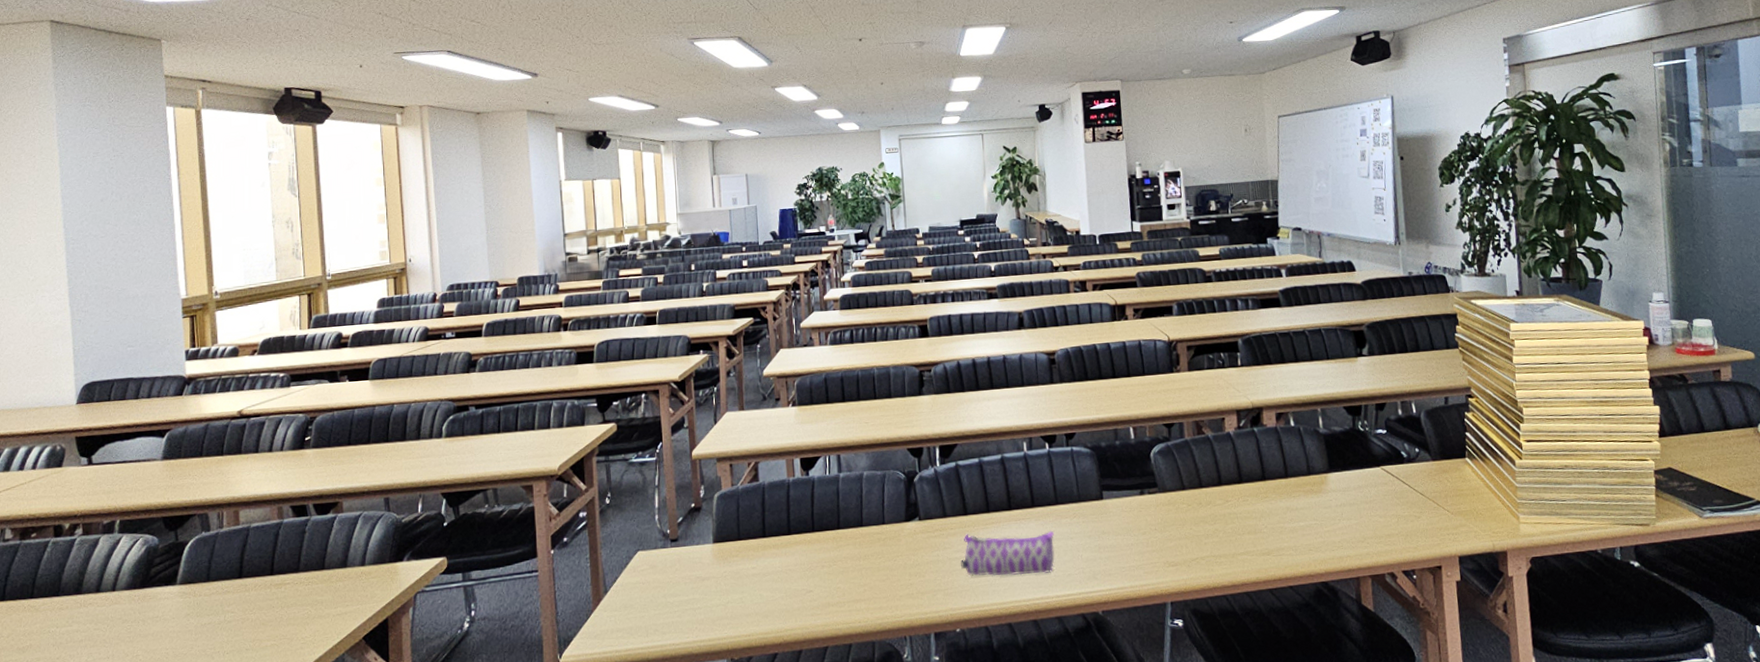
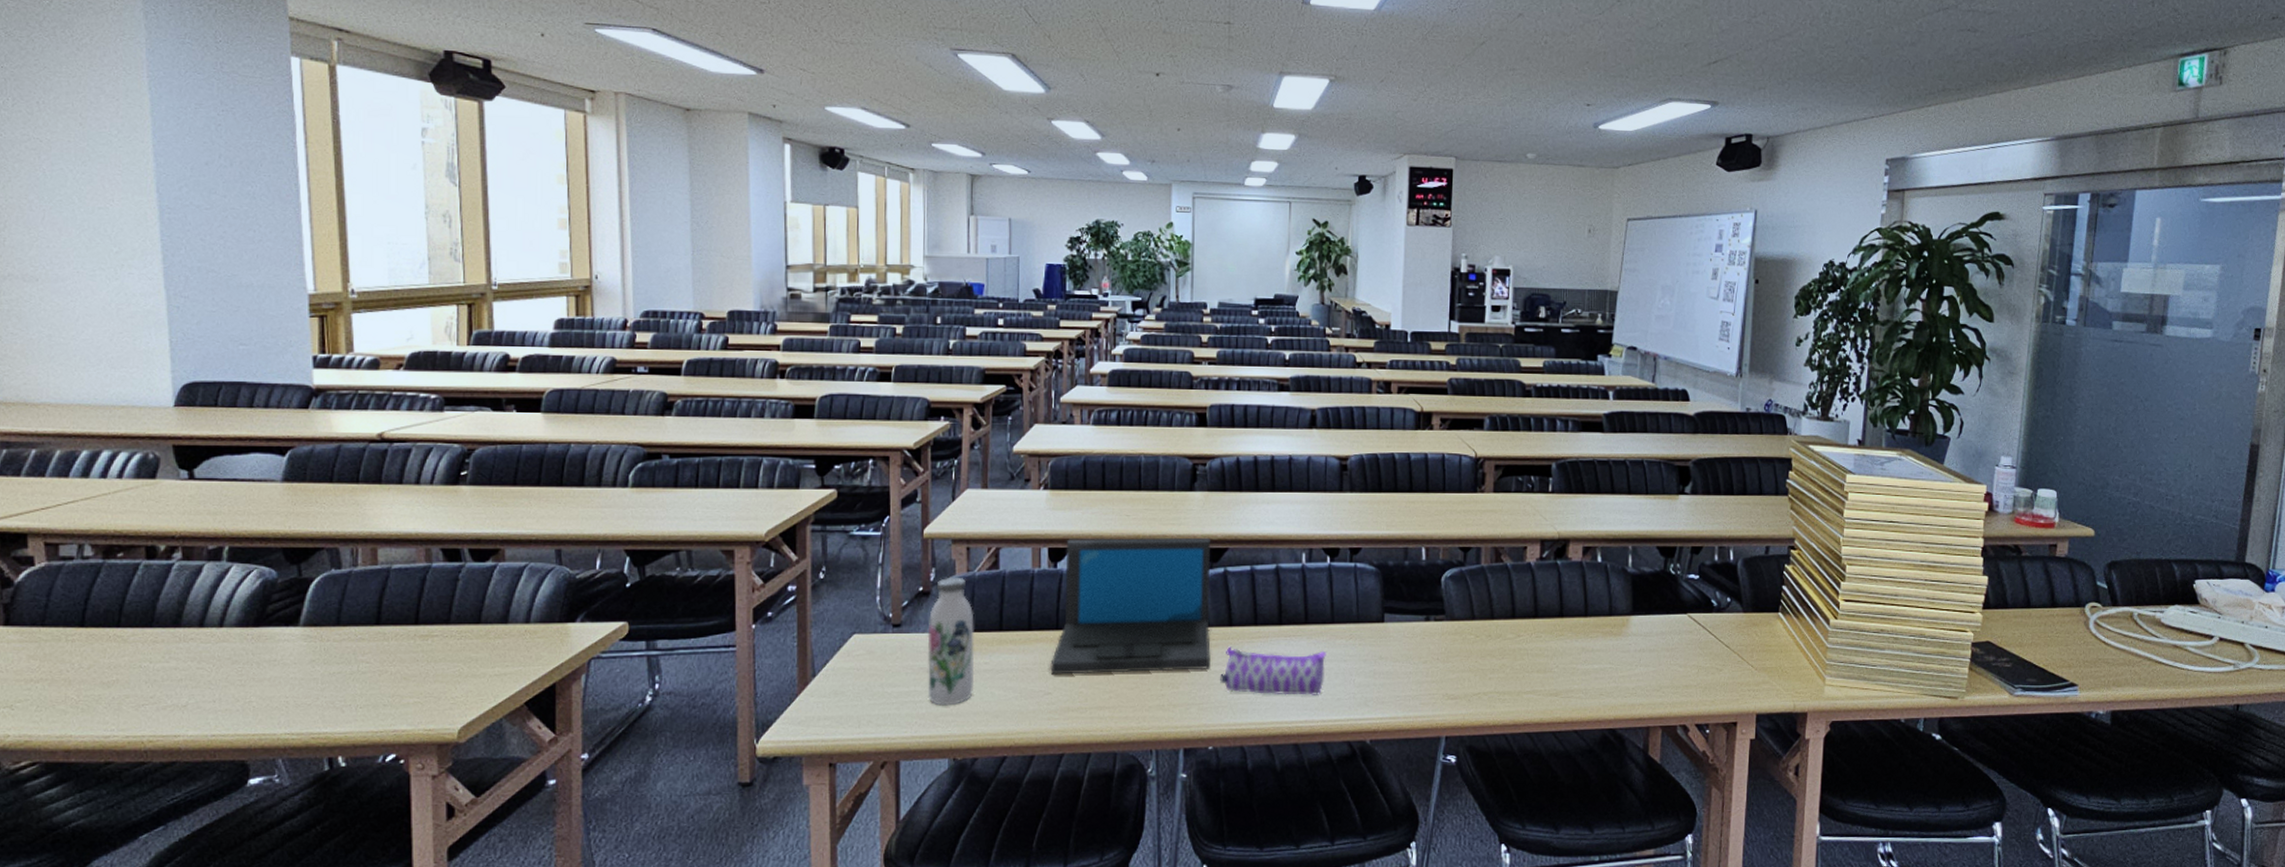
water bottle: none [701,491,745,611] -> present [927,577,975,706]
laptop: none [810,436,951,574] -> present [1050,537,1211,675]

